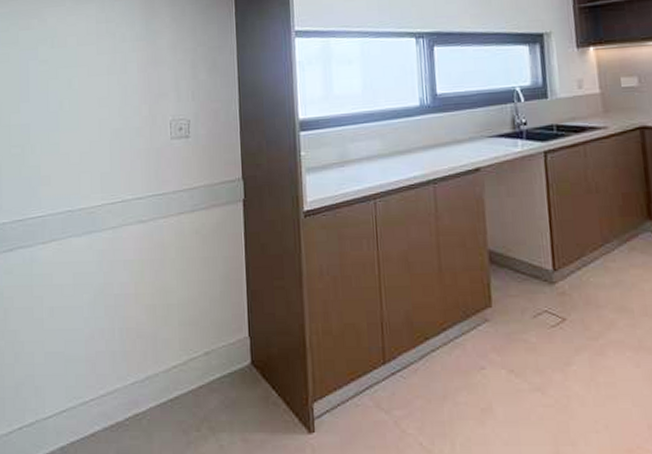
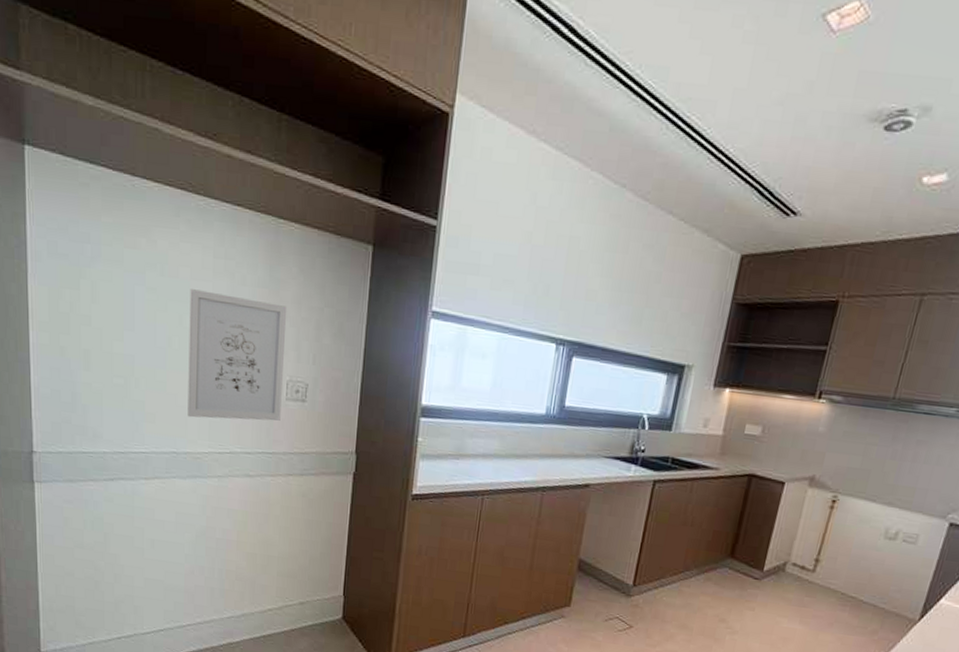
wall art: none [77,52,167,173] -> present [187,289,287,421]

